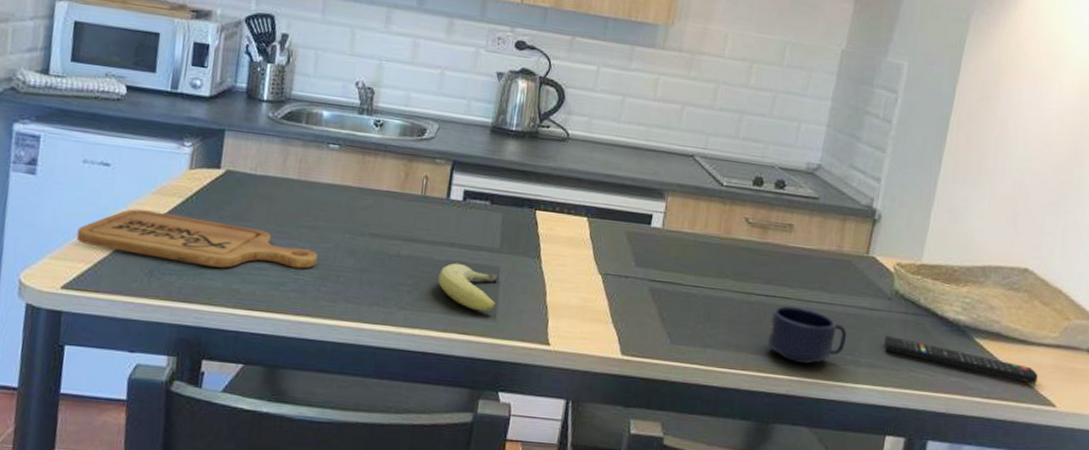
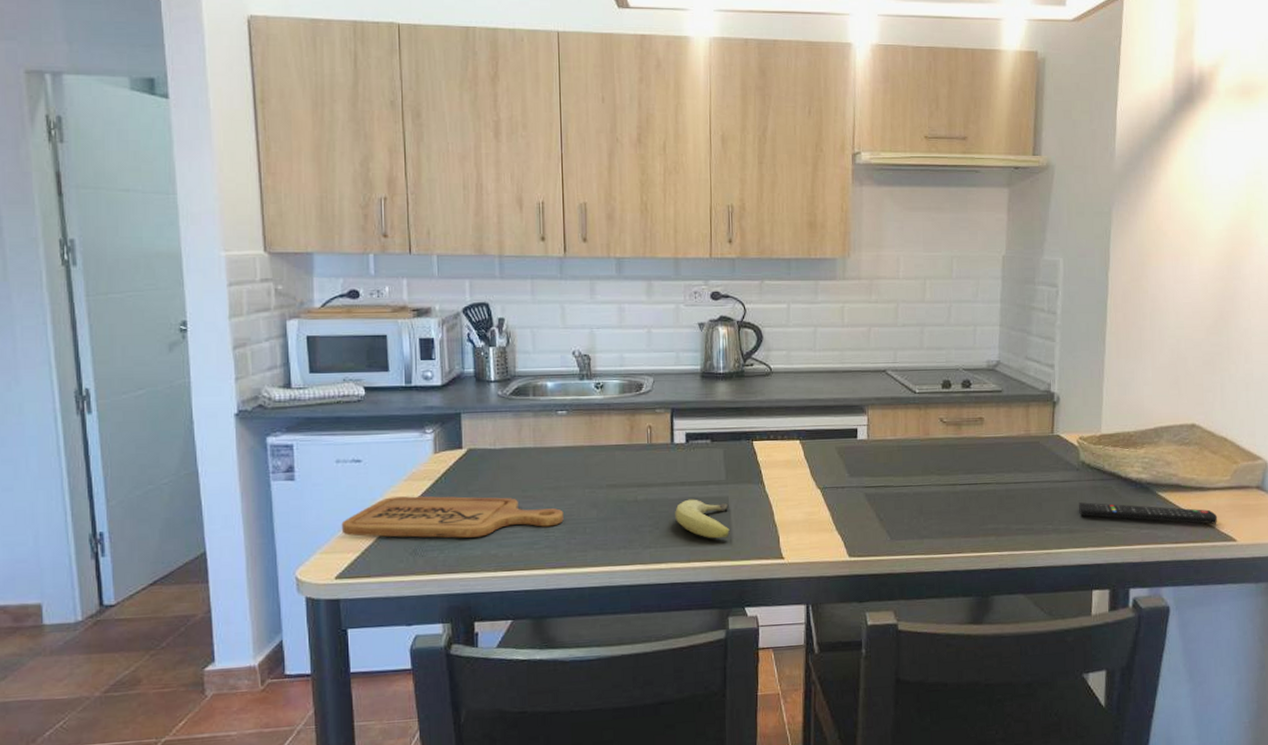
mug: present [767,306,847,364] -> none [975,489,1046,539]

